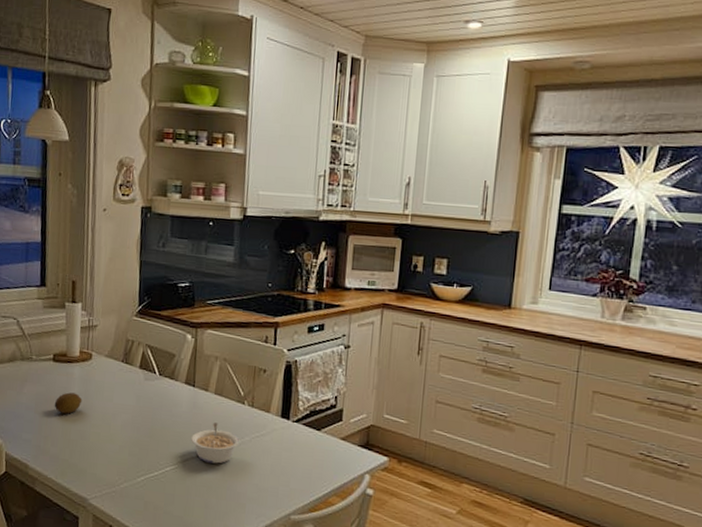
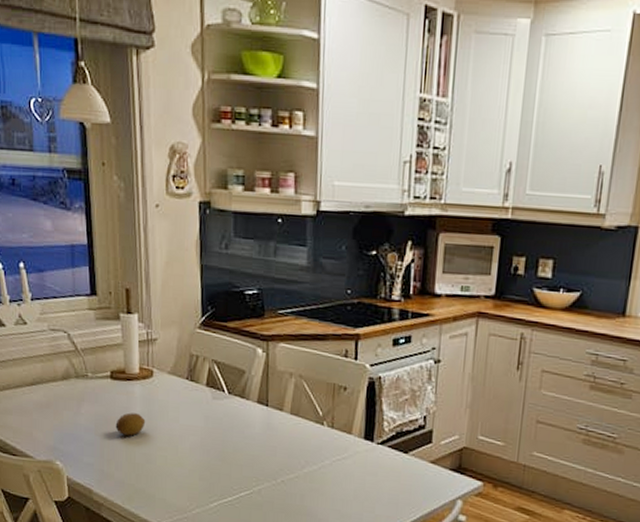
legume: present [191,422,240,464] -> none [266,445,320,489]

